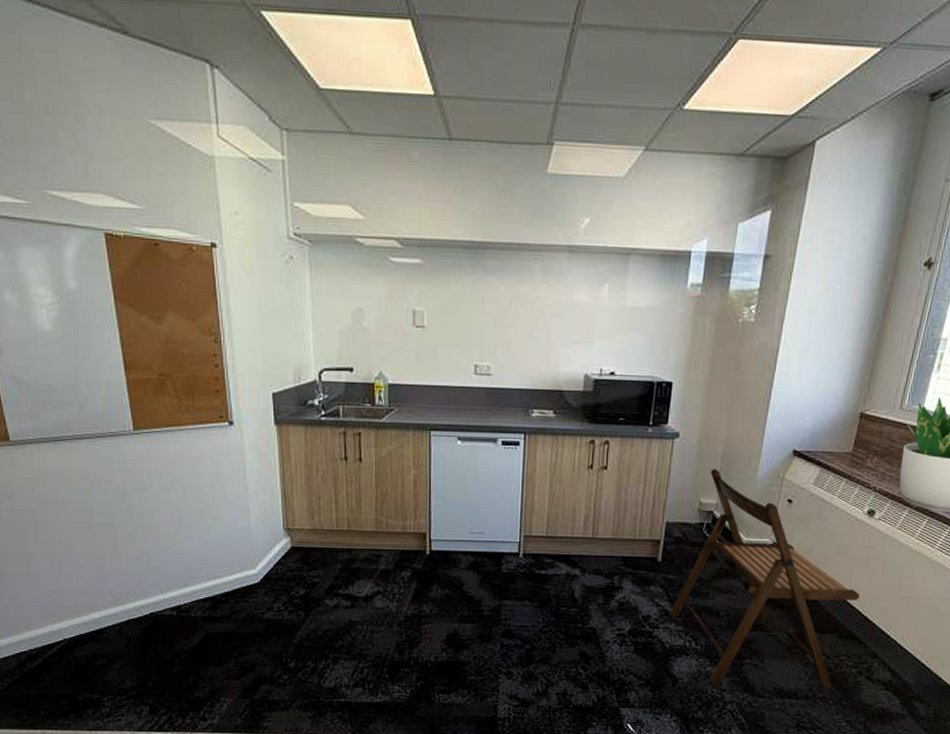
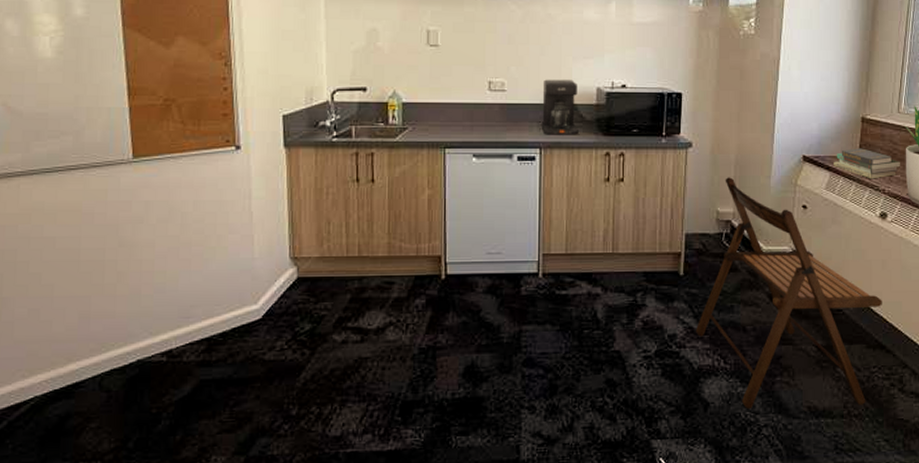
coffee maker: none [526,364,565,422] -> present [541,79,579,135]
books: none [825,444,896,476] -> present [834,148,900,179]

